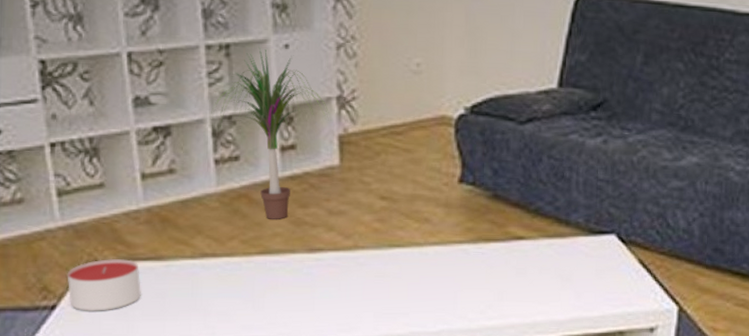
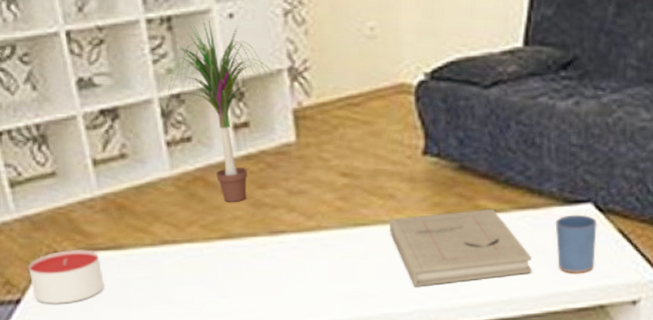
book: none [422,236,557,308] -> present [389,209,532,287]
mug: none [580,244,620,301] -> present [556,214,598,274]

